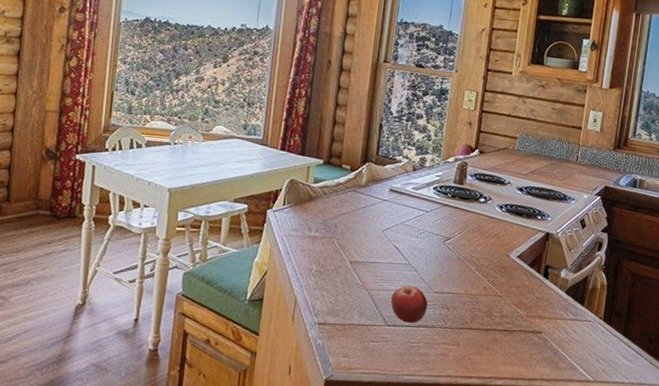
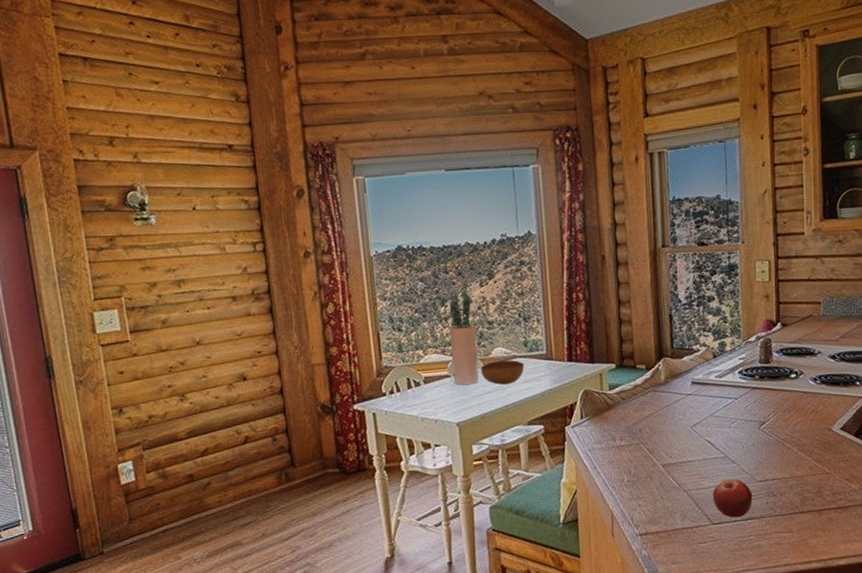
vase: none [173,64,204,156] -> present [449,286,479,386]
bowl: none [199,138,241,161] -> present [480,360,525,385]

